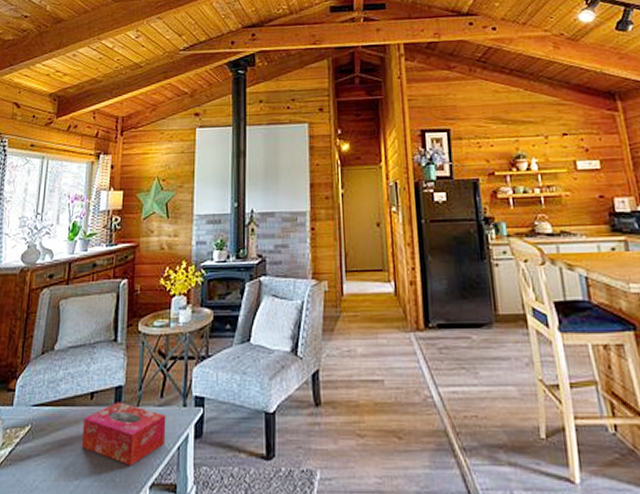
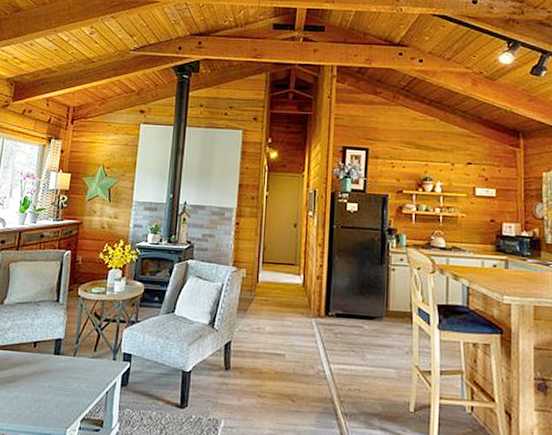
tissue box: present [81,402,166,466] -> none [24,351,98,403]

